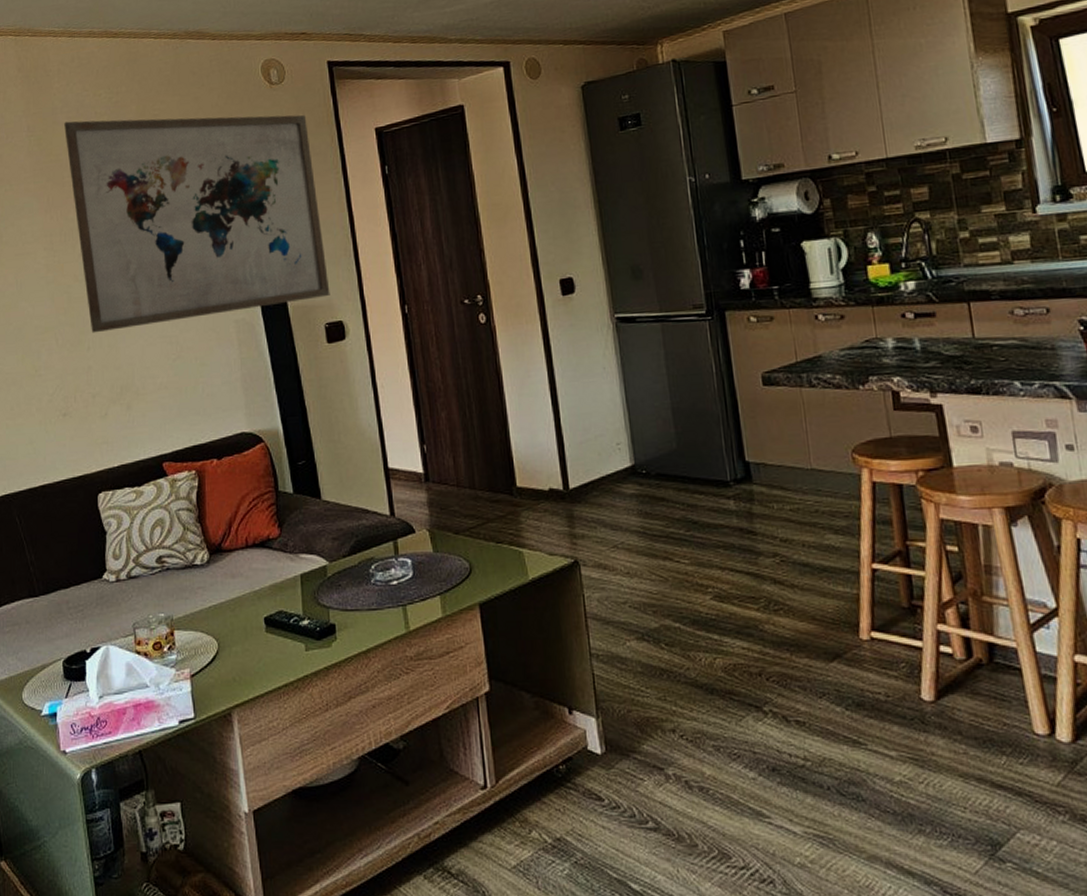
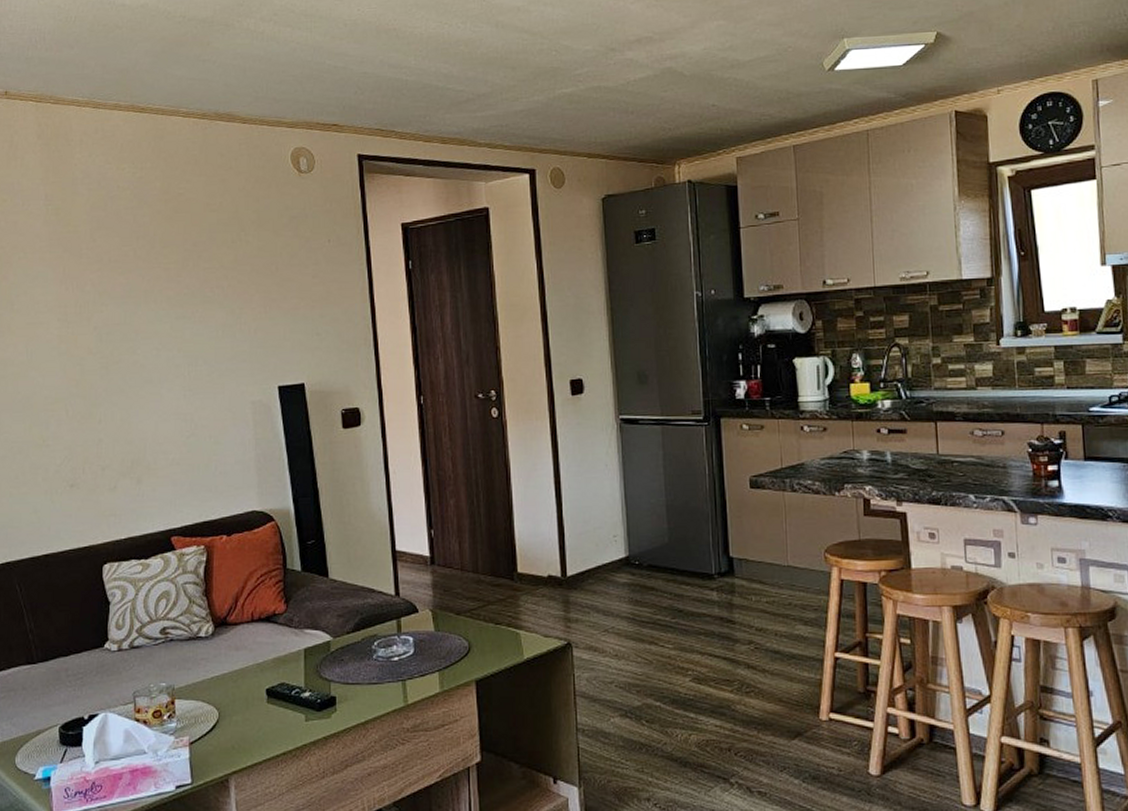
wall art: present [64,114,330,334] -> none [84,193,348,407]

